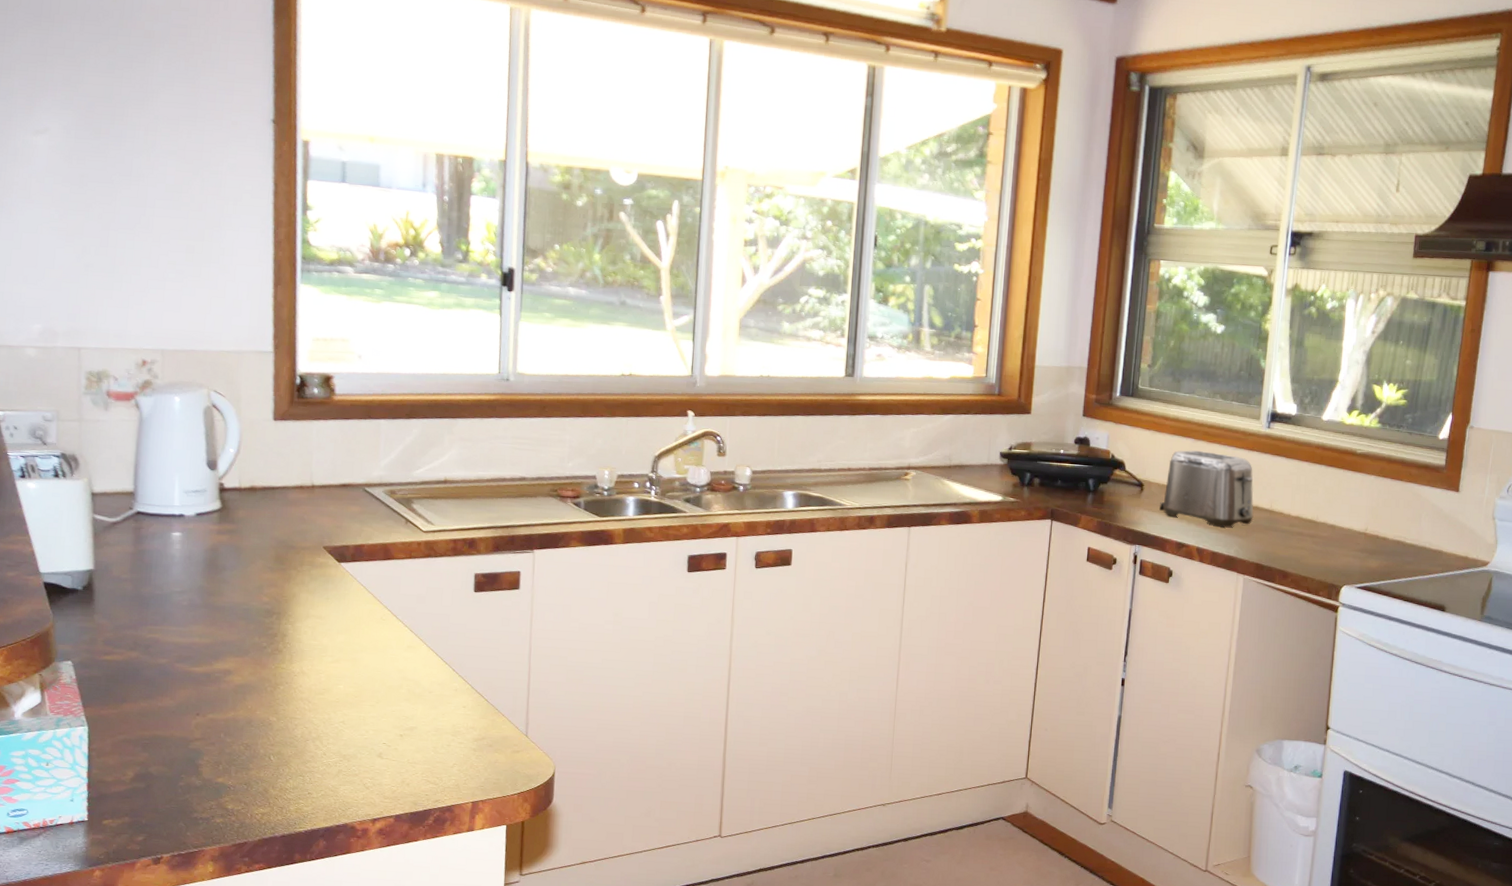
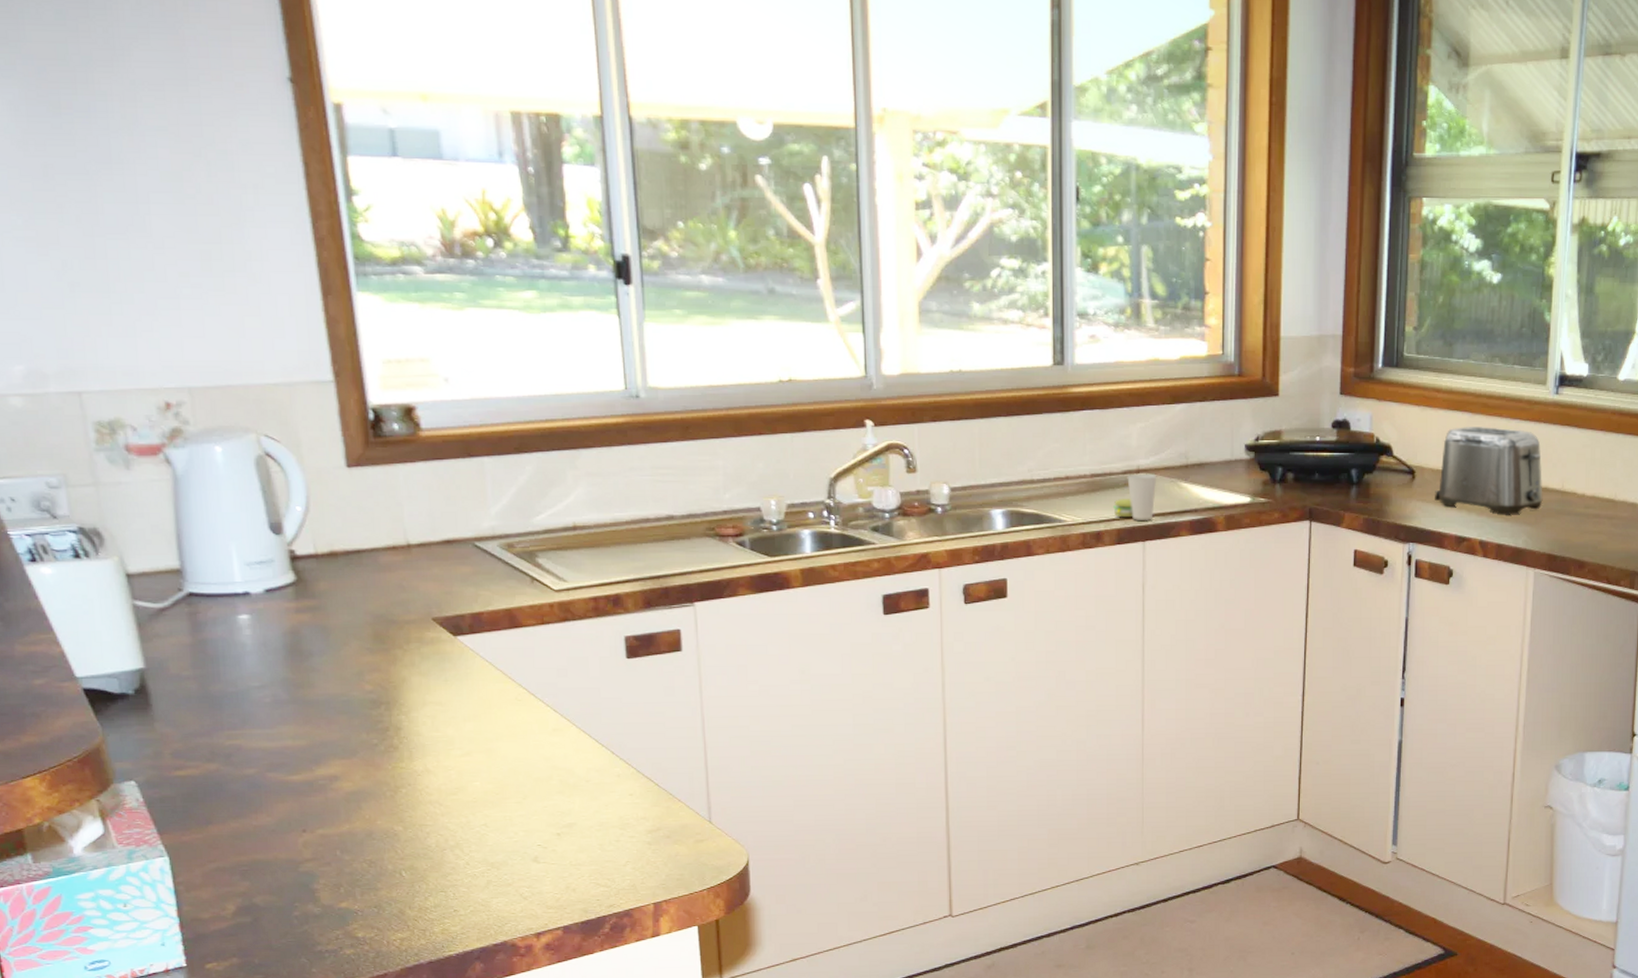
cup: none [886,470,924,510] -> present [1113,475,1157,522]

